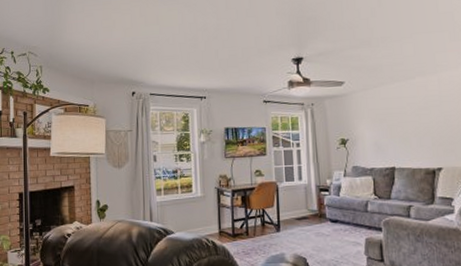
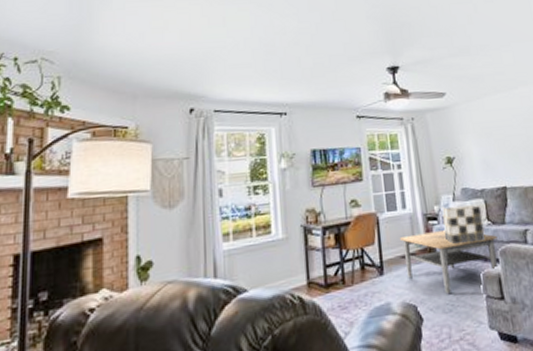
coffee table: none [294,201,382,251] -> present [399,230,498,294]
decorative cube: none [332,180,371,213] -> present [441,204,486,245]

